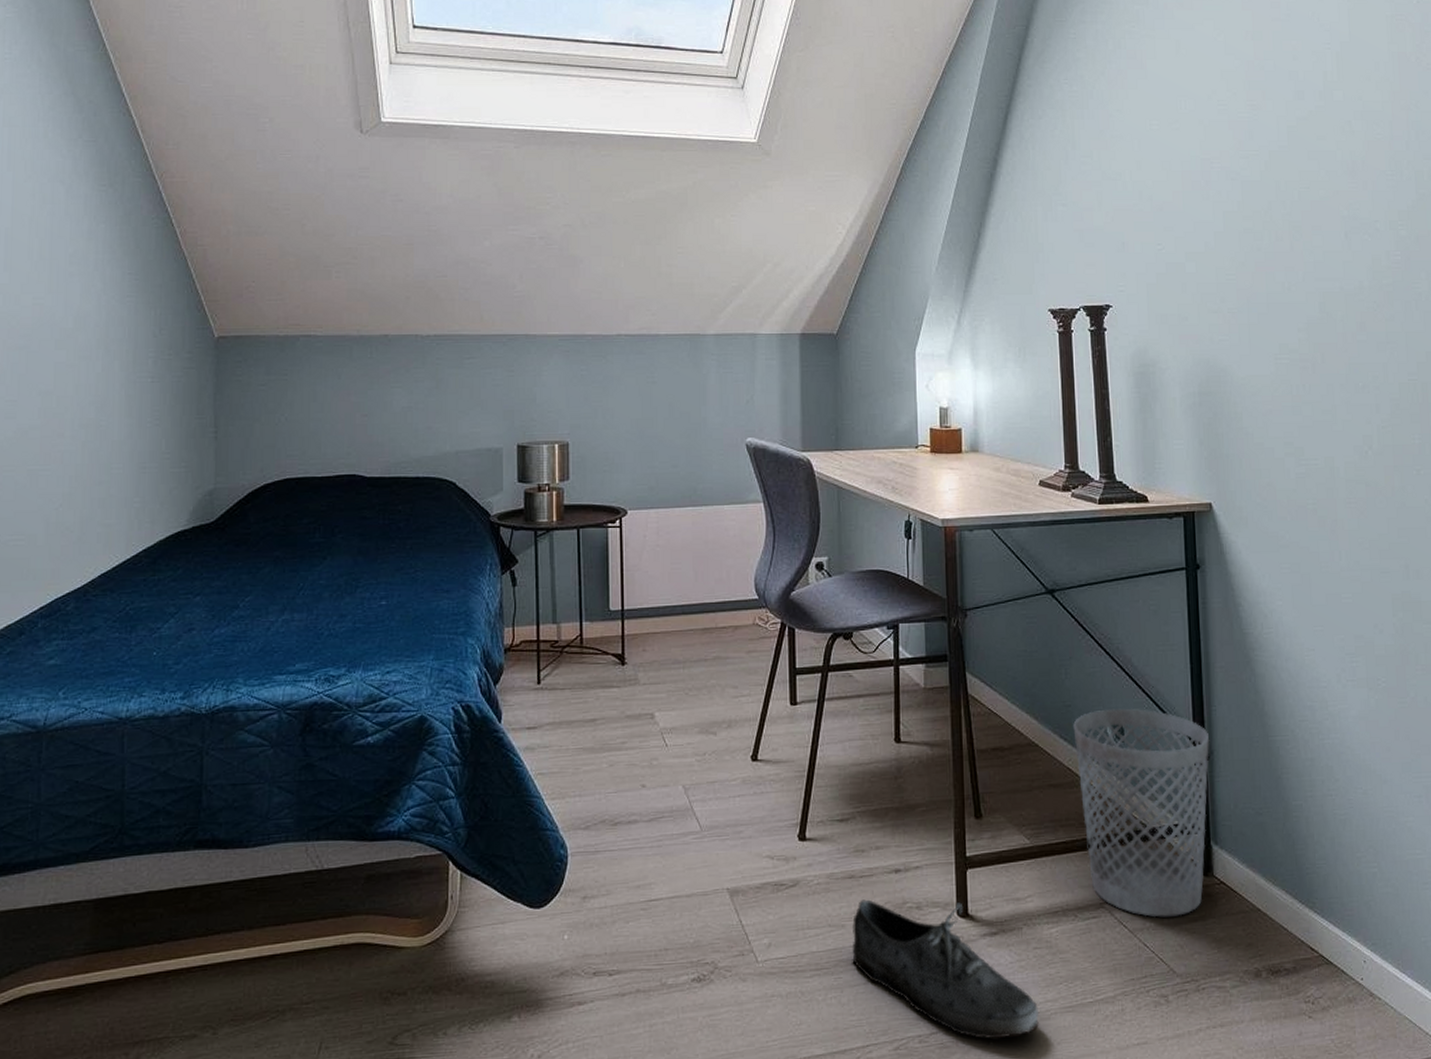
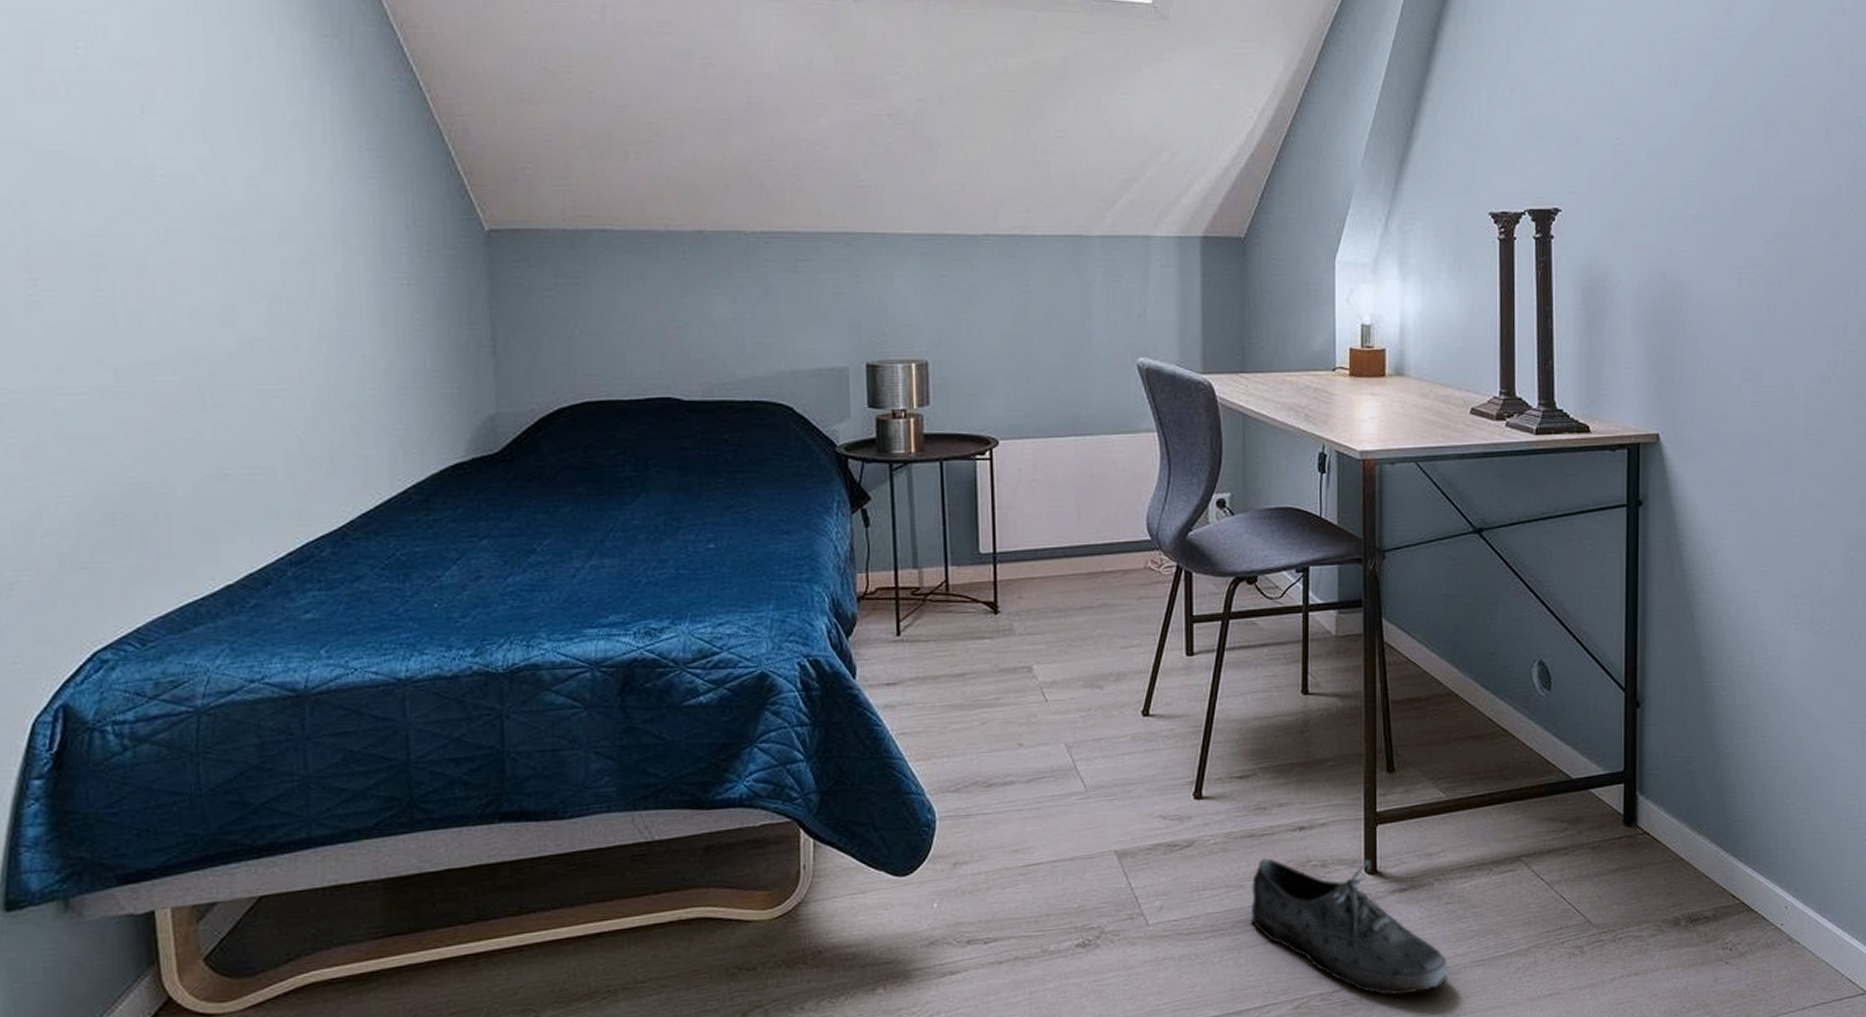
wastebasket: present [1073,708,1210,917] -> none [1497,655,1642,869]

